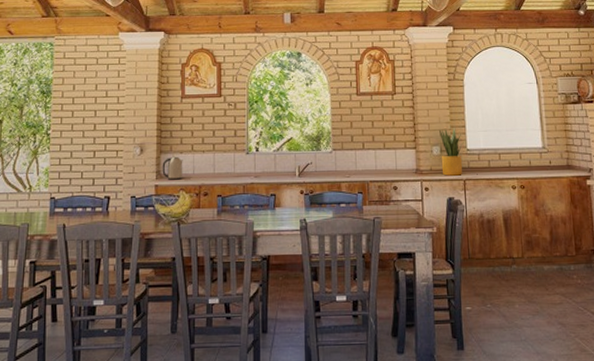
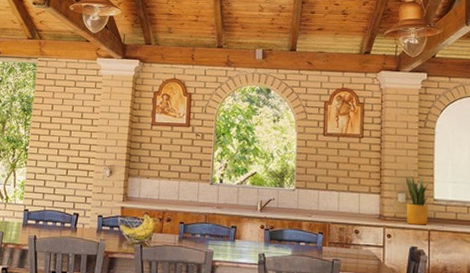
kettle: present [162,156,183,180] -> none [129,181,149,204]

